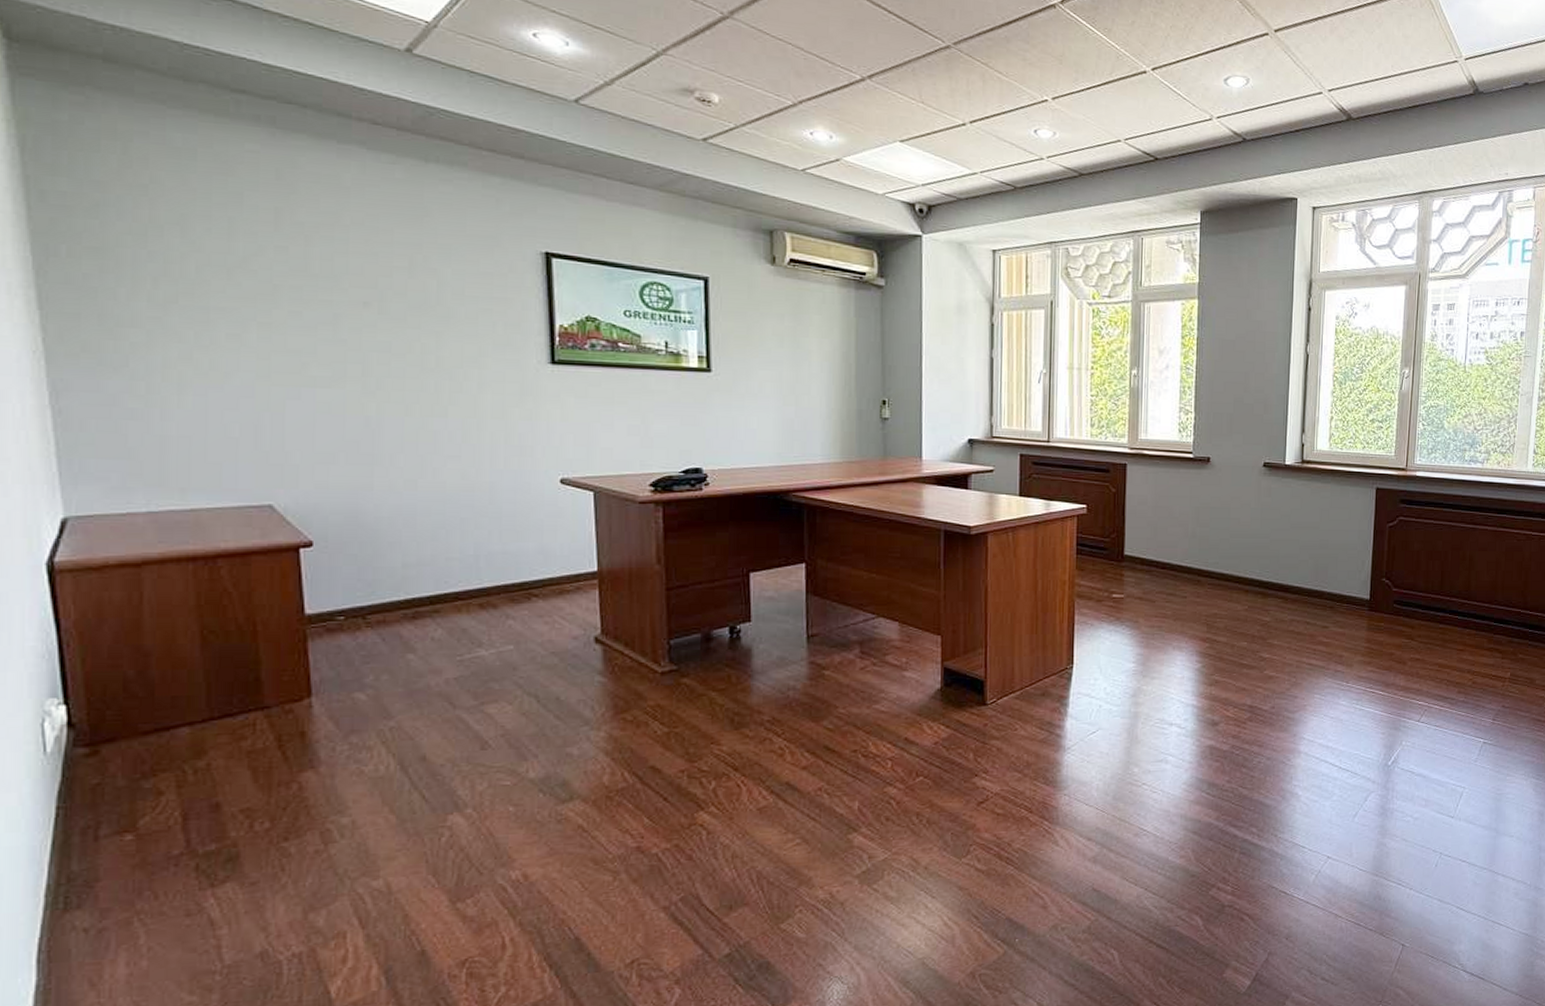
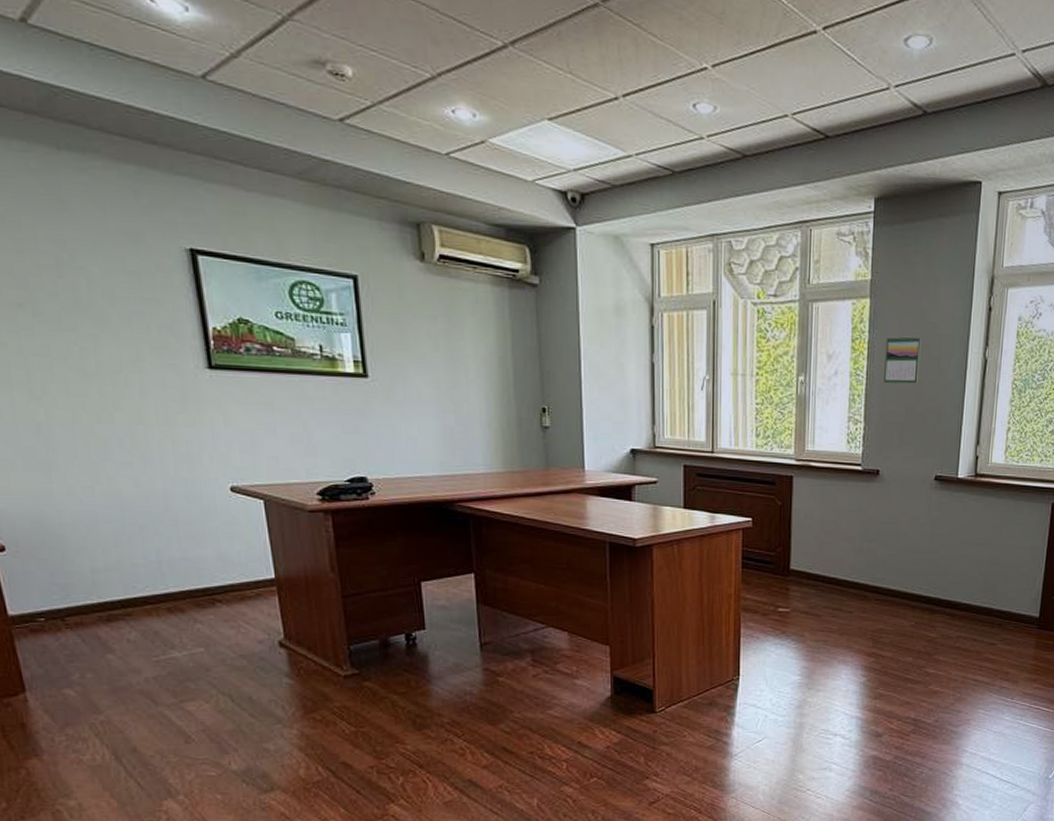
calendar: none [1213,332,1247,377] -> present [884,335,922,384]

